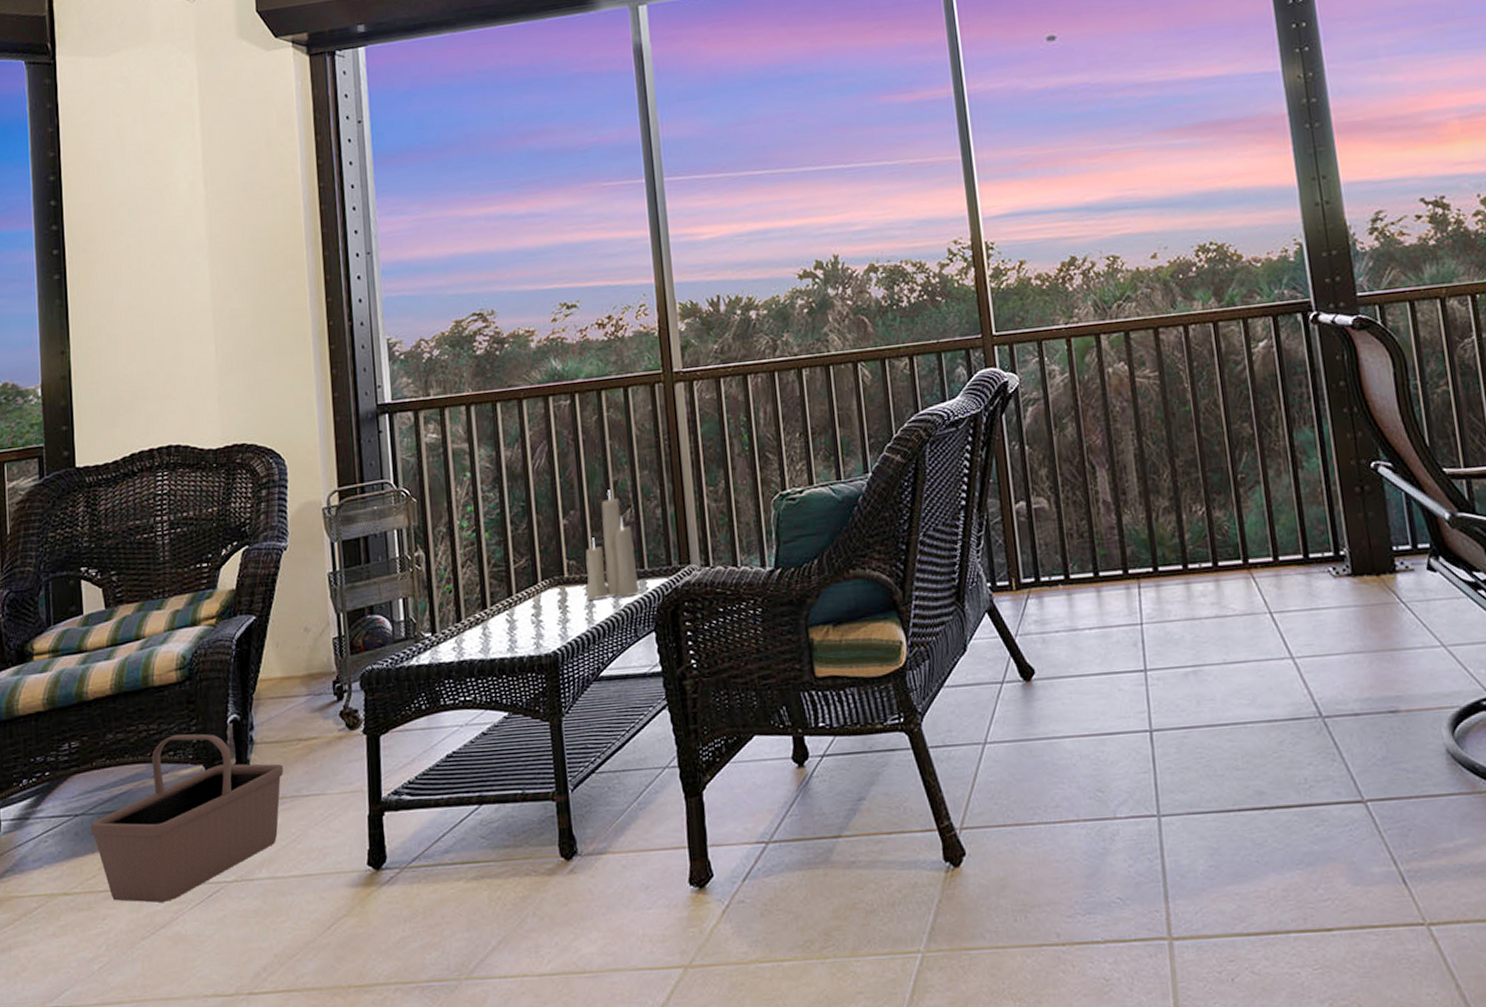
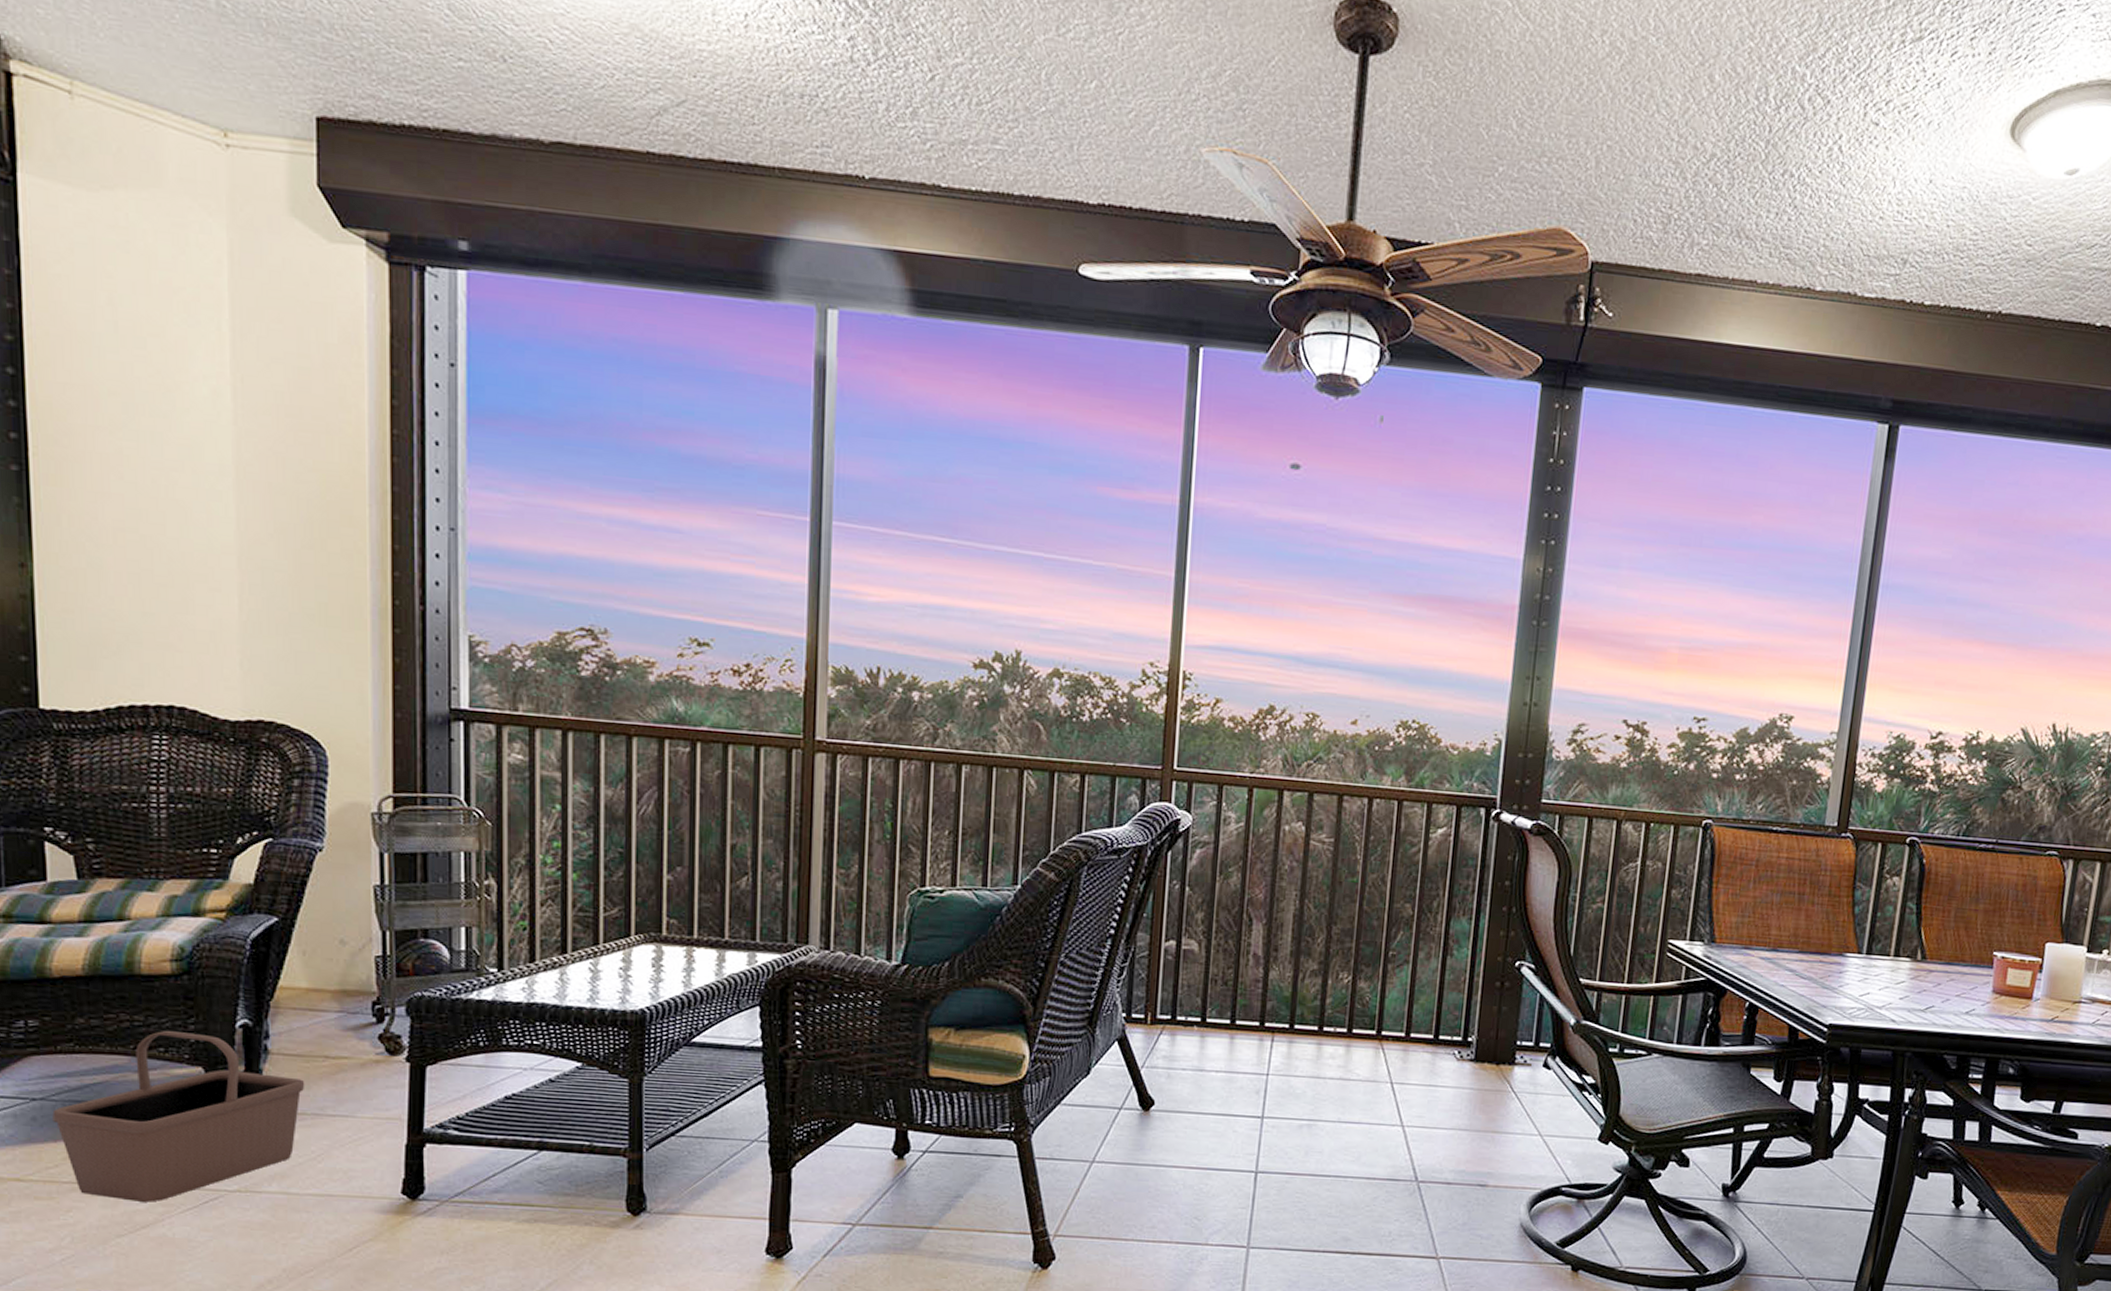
candle: present [585,490,640,600] -> none [685,852,748,966]

